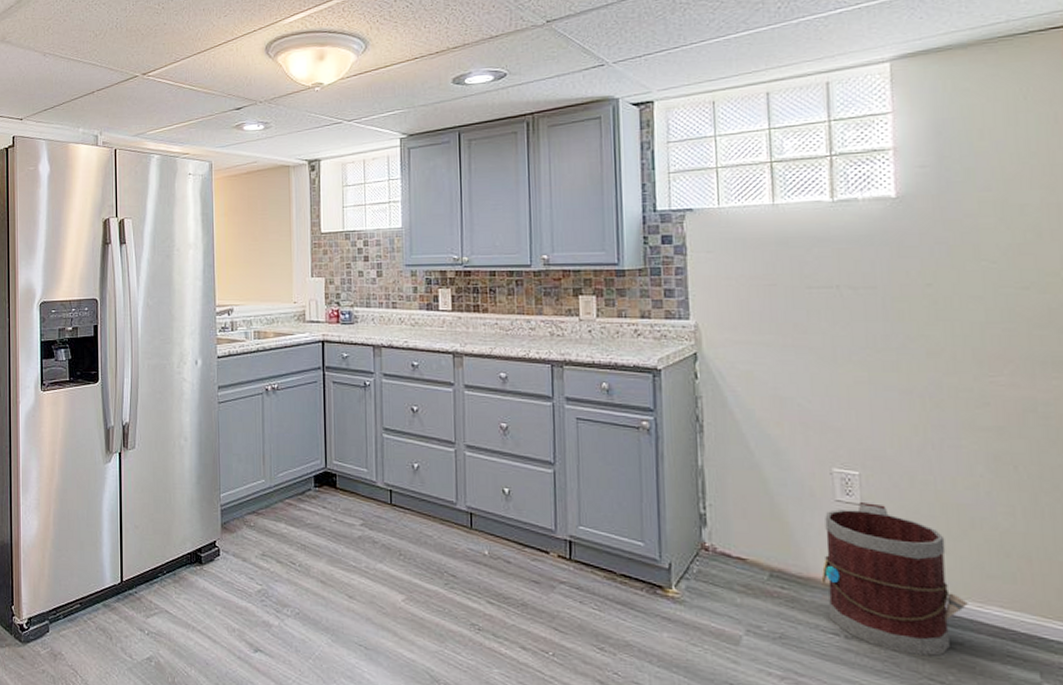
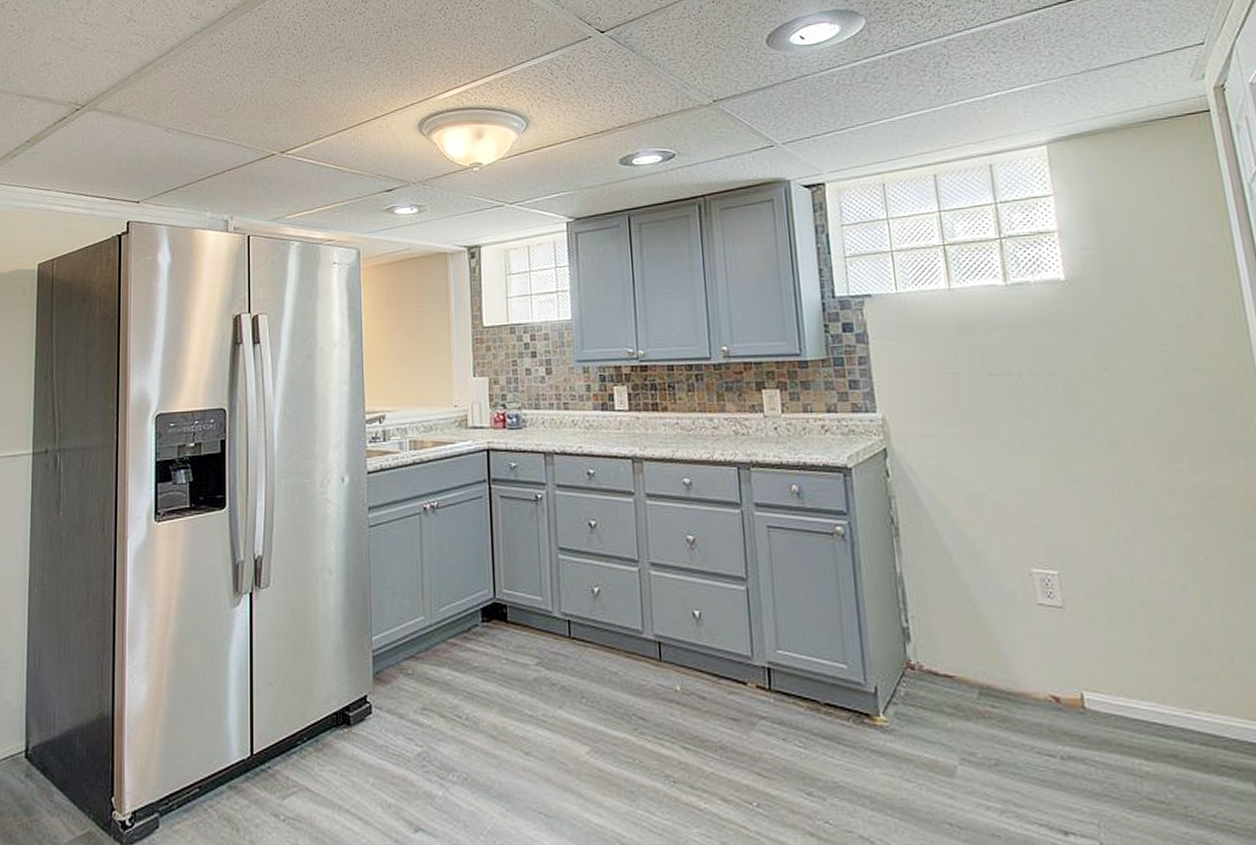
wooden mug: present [821,502,968,657] -> none [1028,605,1178,774]

